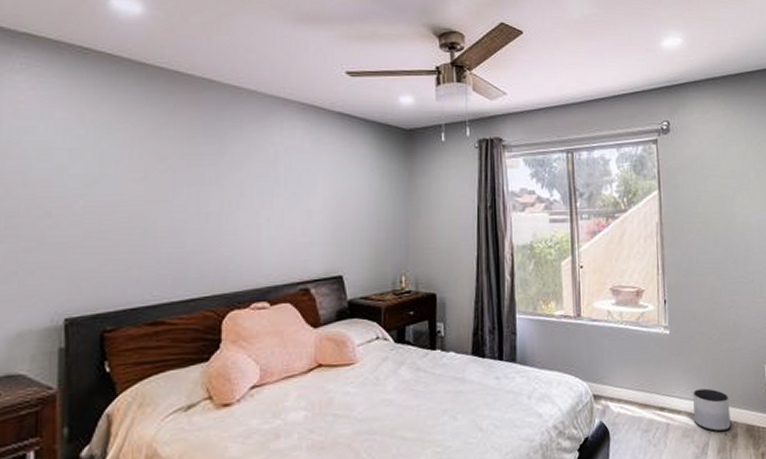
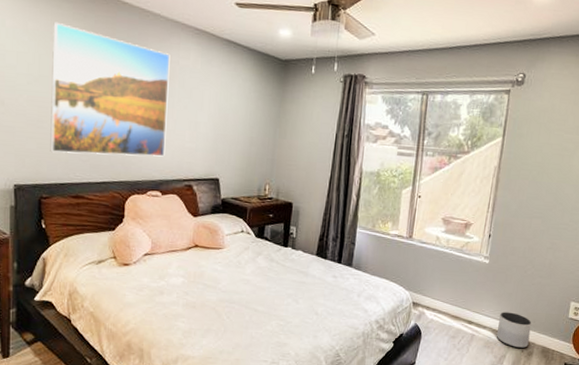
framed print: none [116,108,272,269] -> present [50,21,170,157]

